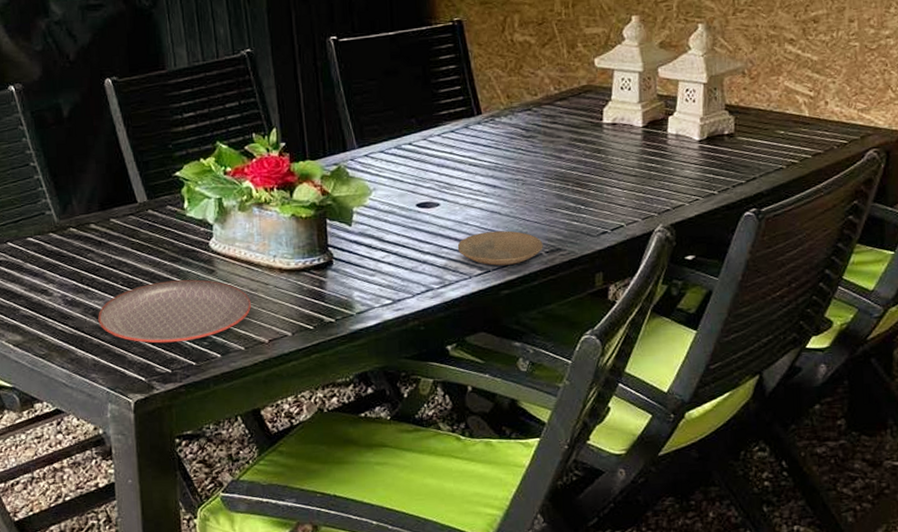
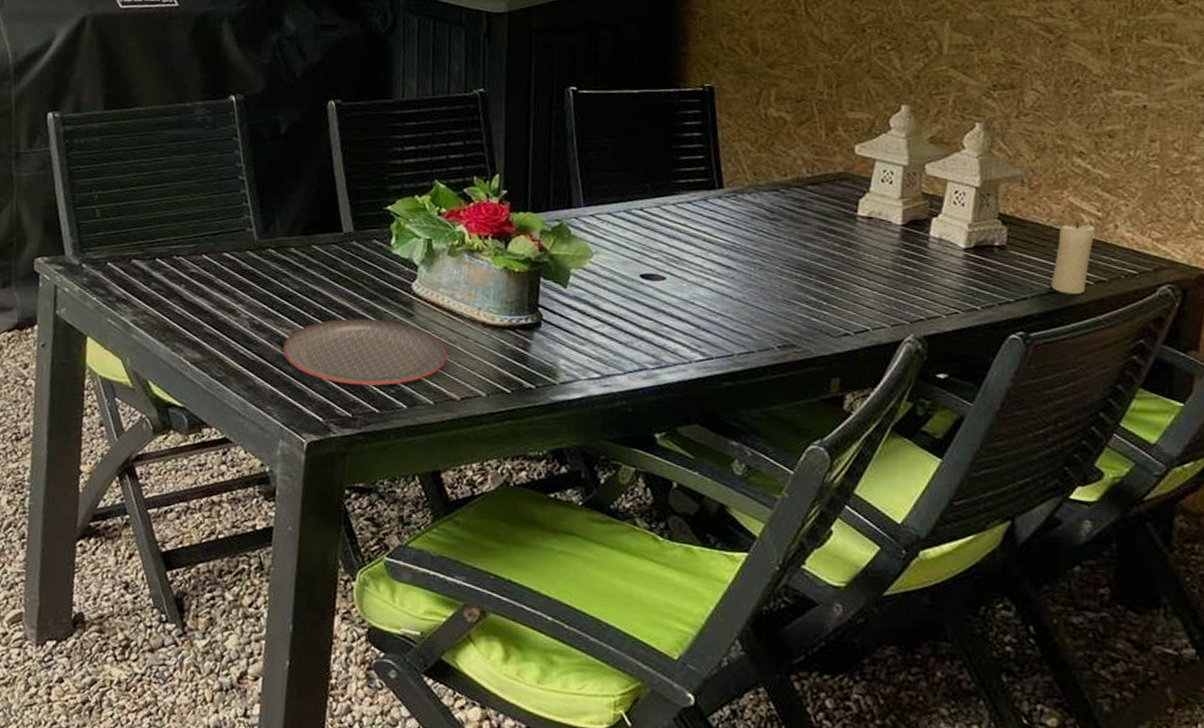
plate: present [457,230,543,266] -> none [679,315,776,355]
candle: none [775,103,809,170] -> present [1051,221,1095,295]

